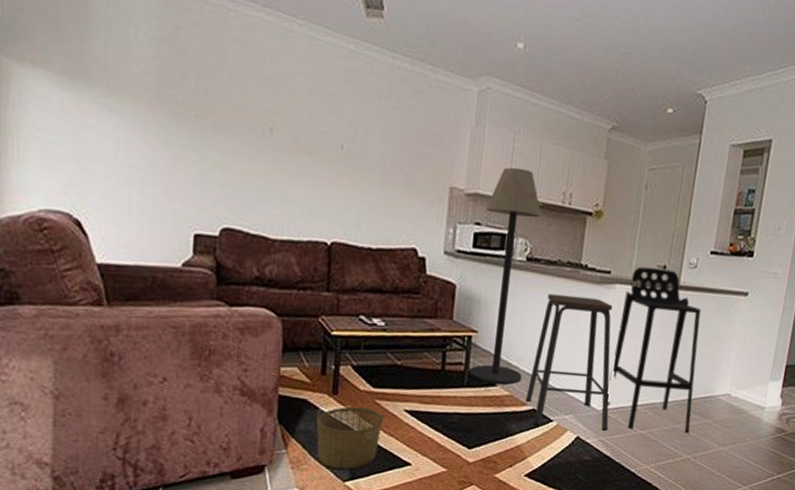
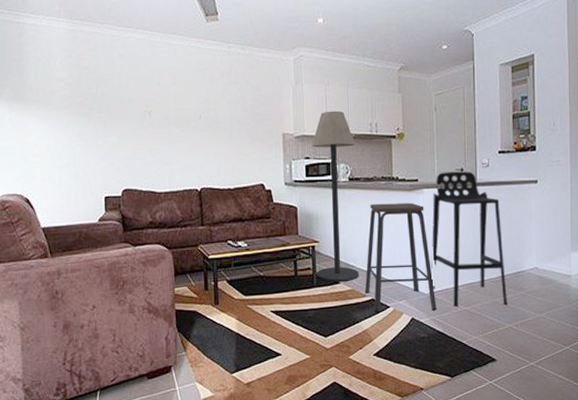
basket: present [316,406,385,471] -> none [205,312,256,365]

